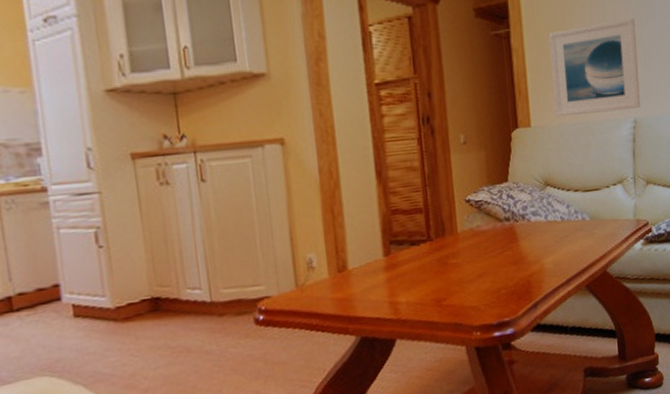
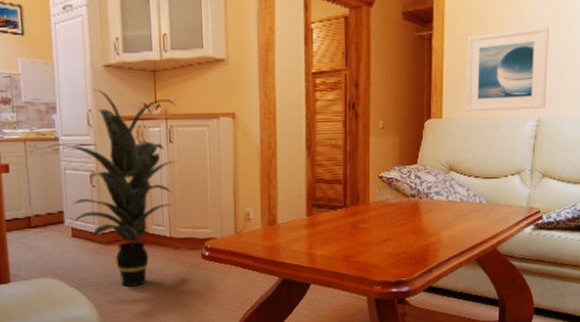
indoor plant: none [31,121,213,374] -> present [47,89,177,287]

